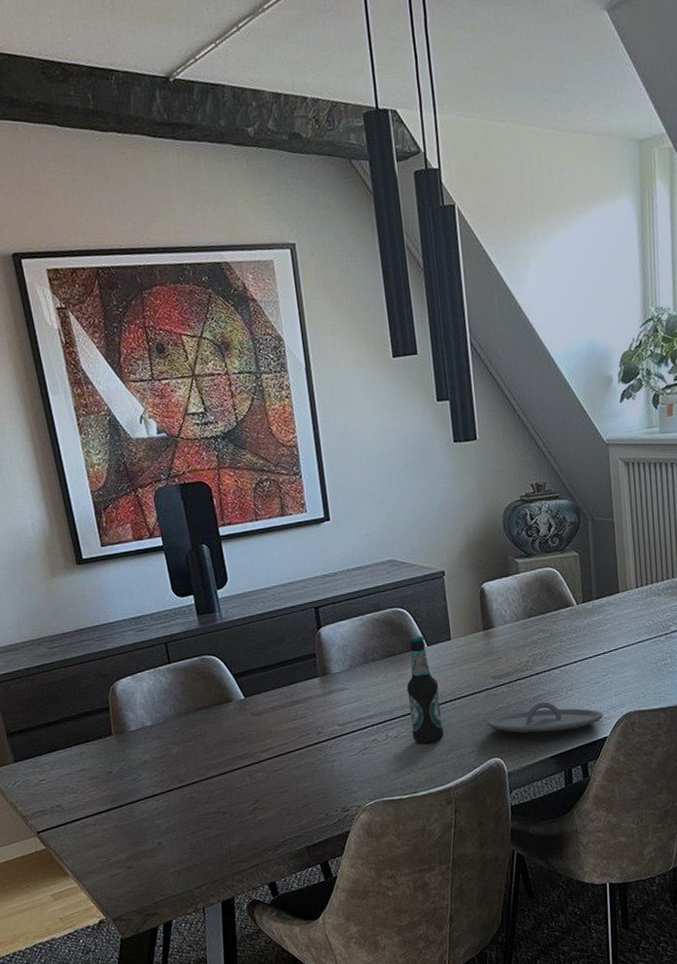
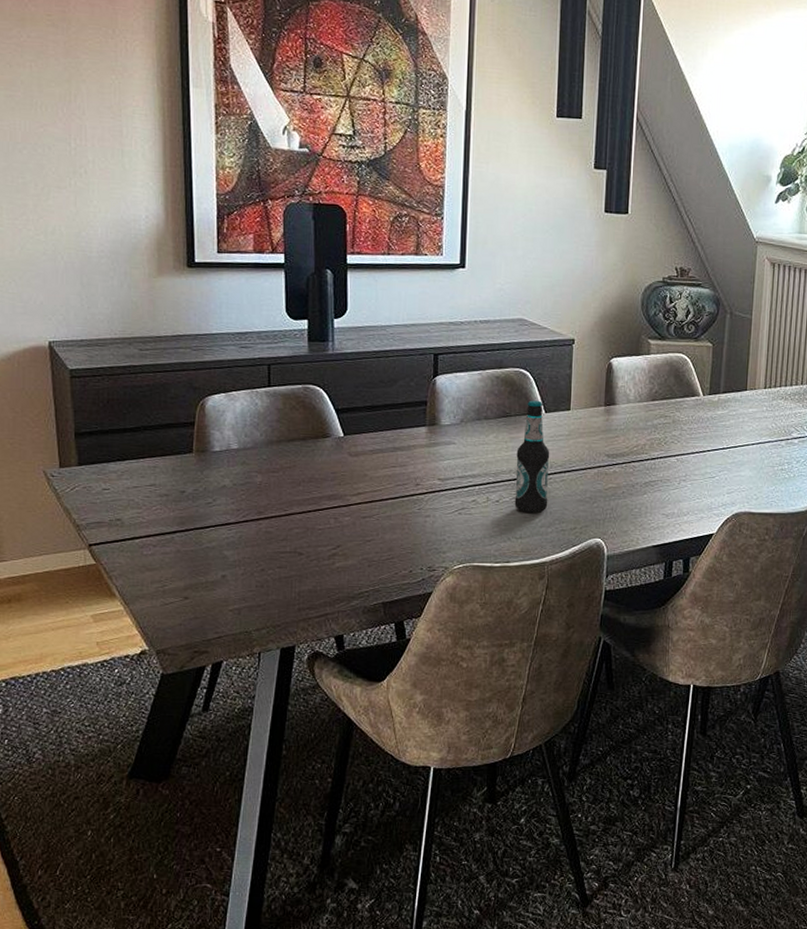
plate: present [487,702,603,733] -> none [594,488,713,521]

